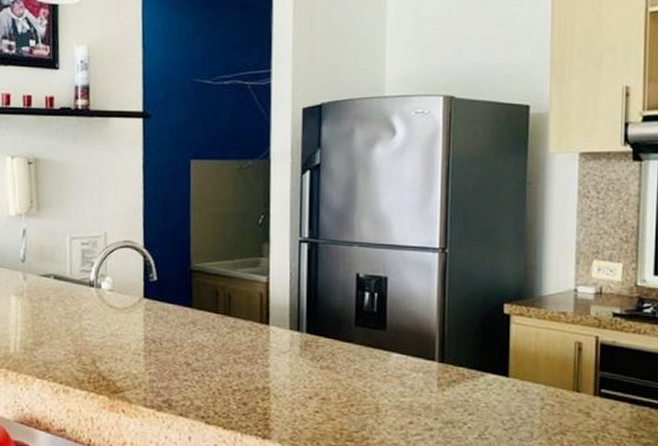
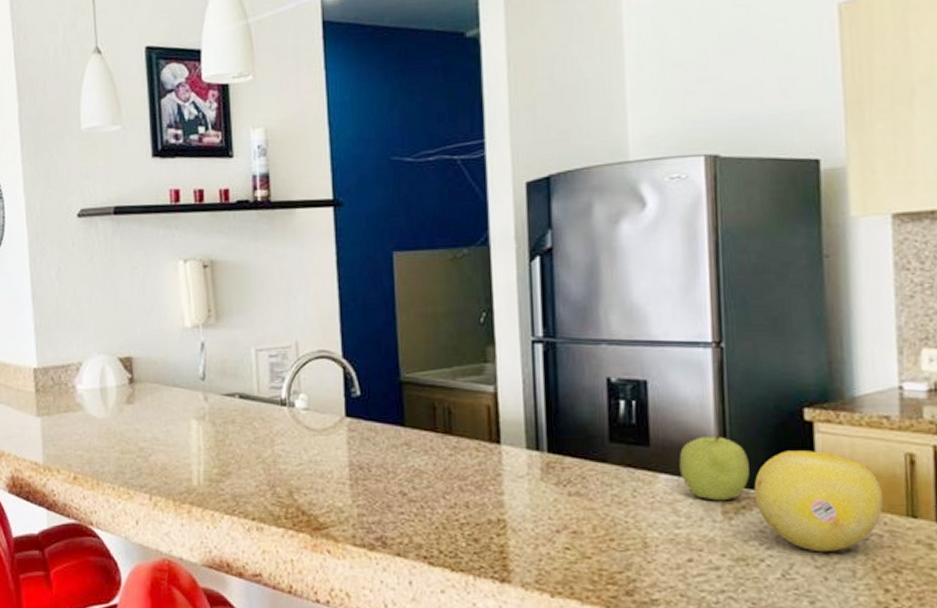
fruit: none [407,323,460,376] -> present [679,435,750,501]
fruit: none [462,337,556,418] -> present [754,451,883,553]

